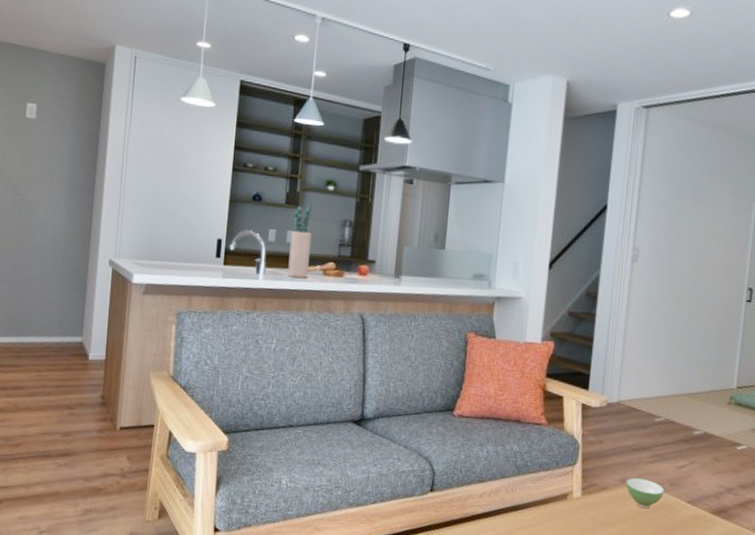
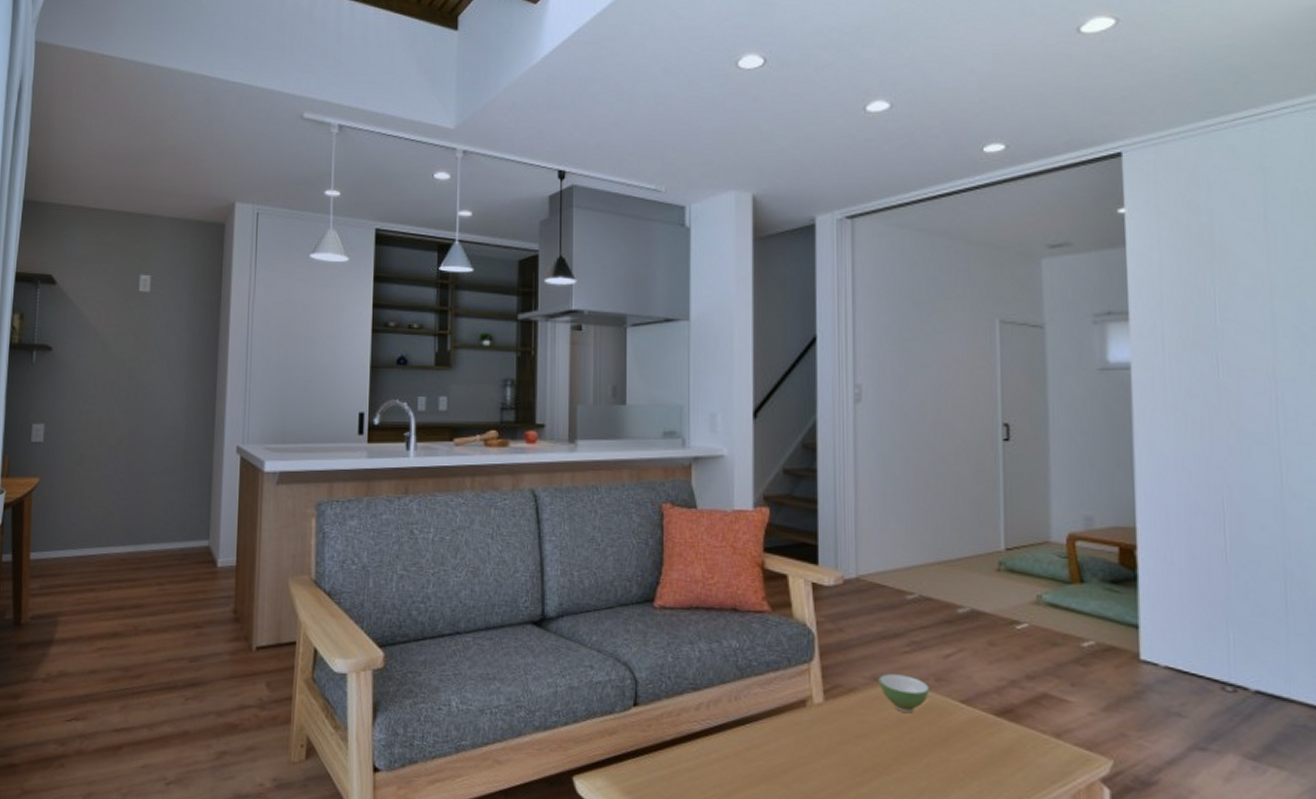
vase: present [287,201,313,279] -> none [442,360,468,452]

